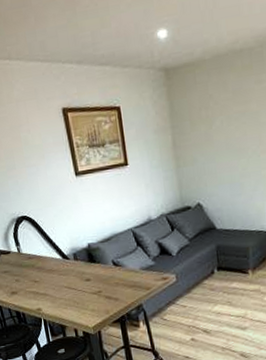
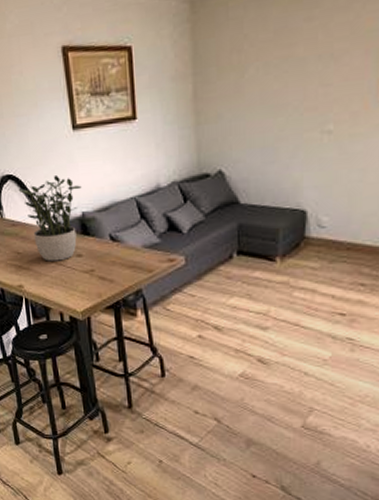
potted plant: none [32,213,86,287] -> present [18,174,82,262]

